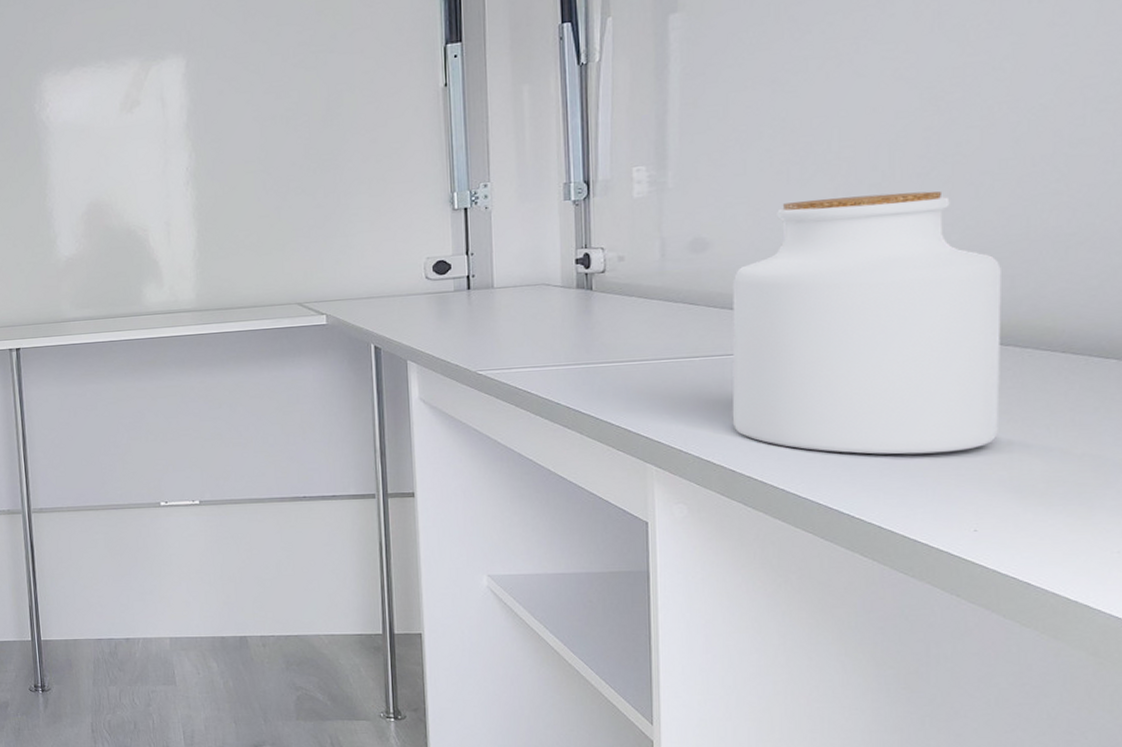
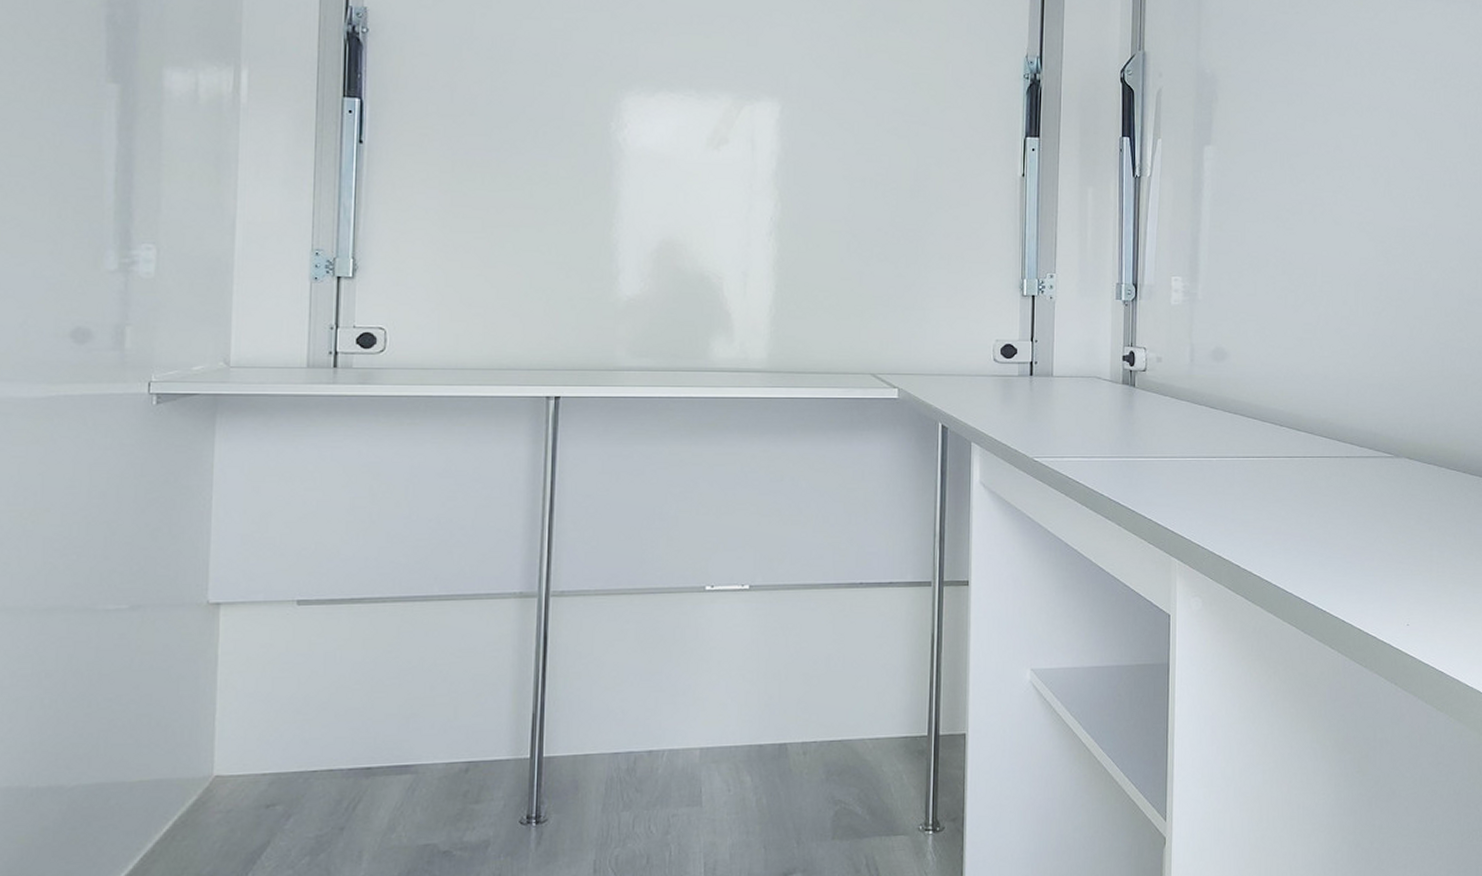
jar: present [732,191,1001,455] -> none [1239,325,1426,556]

